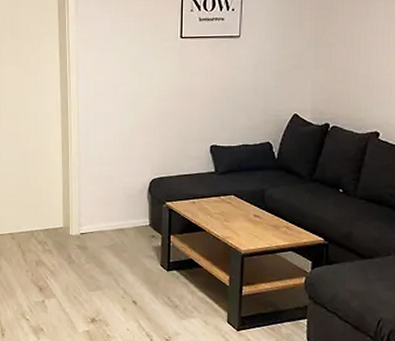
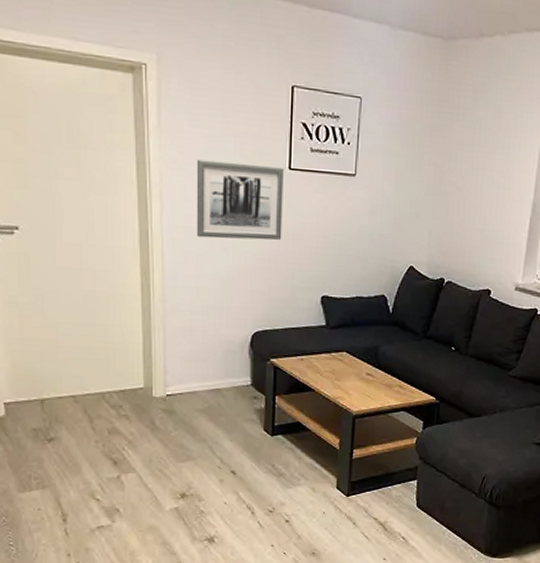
wall art: none [104,37,176,102] -> present [196,159,284,241]

